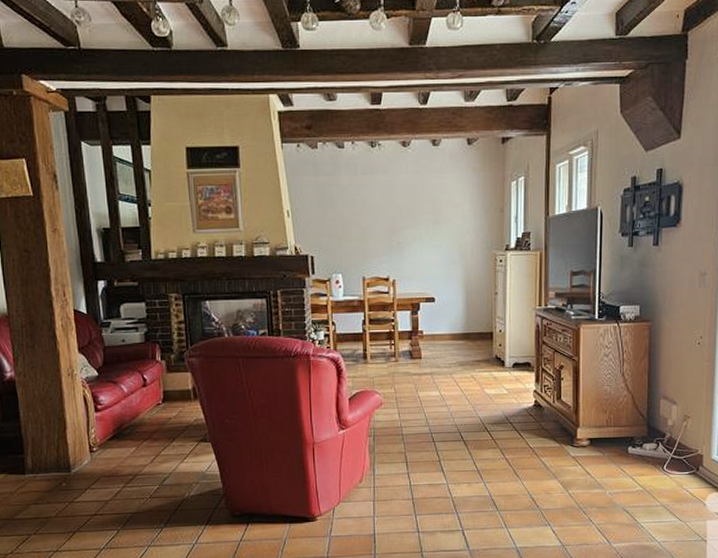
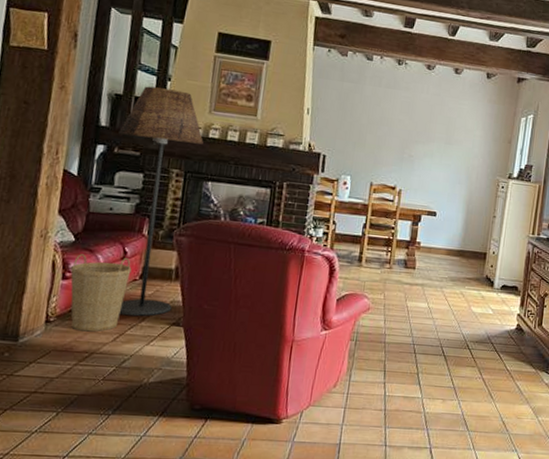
basket: none [101,384,154,457] -> present [70,254,132,332]
floor lamp: none [114,214,197,438] -> present [118,86,203,317]

